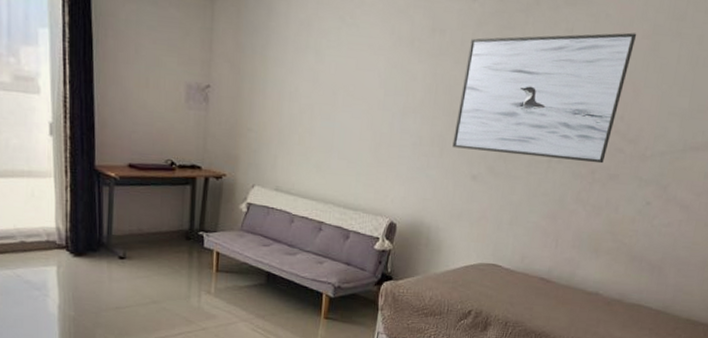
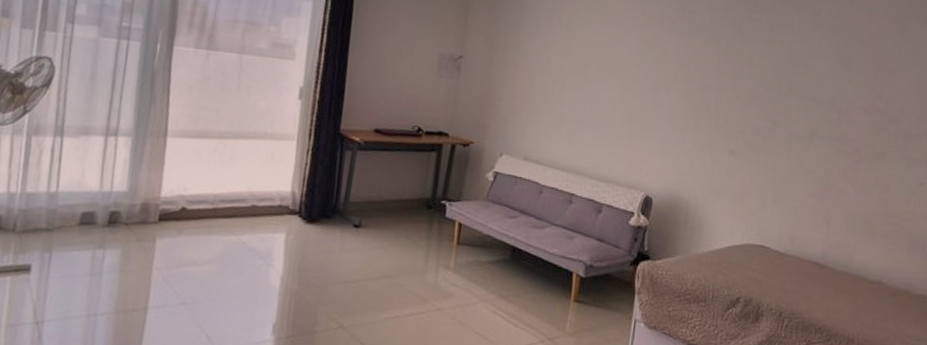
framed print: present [452,32,637,164] -> none [708,18,884,142]

